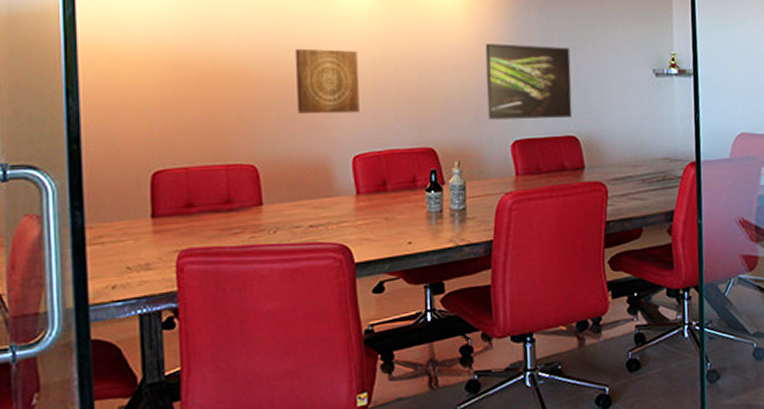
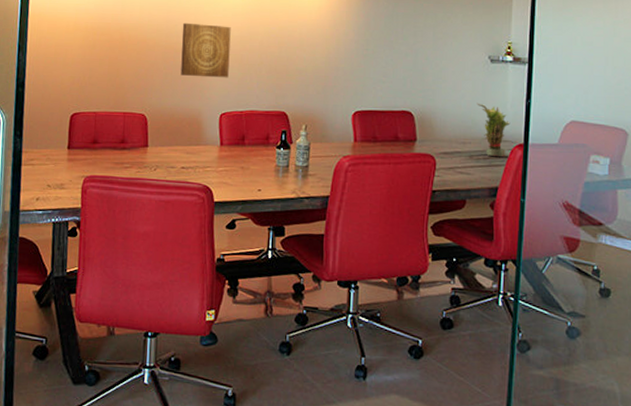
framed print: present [485,44,572,120] -> none [334,26,412,95]
potted plant: none [645,121,681,178] -> present [477,103,511,156]

